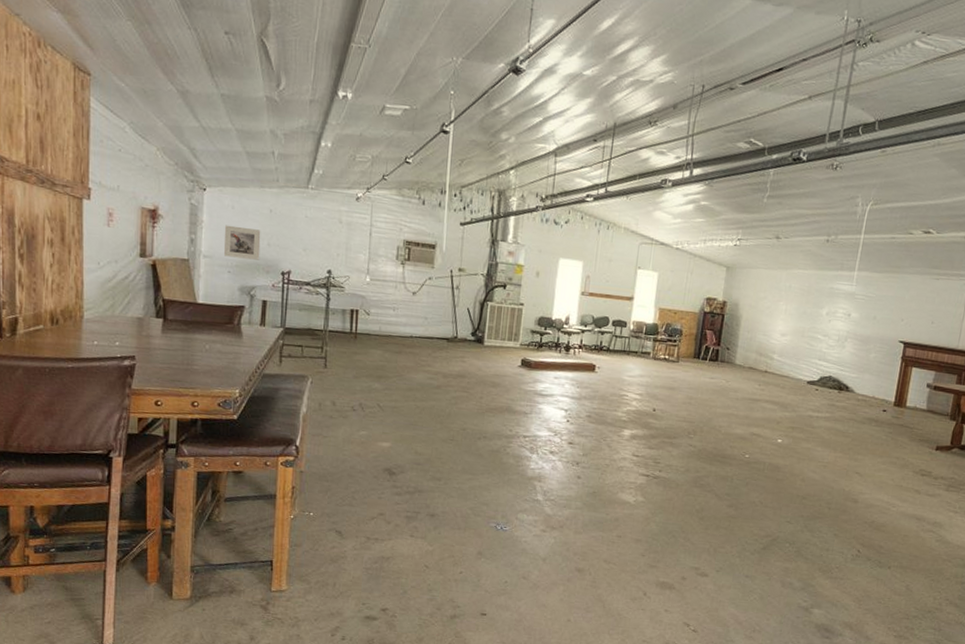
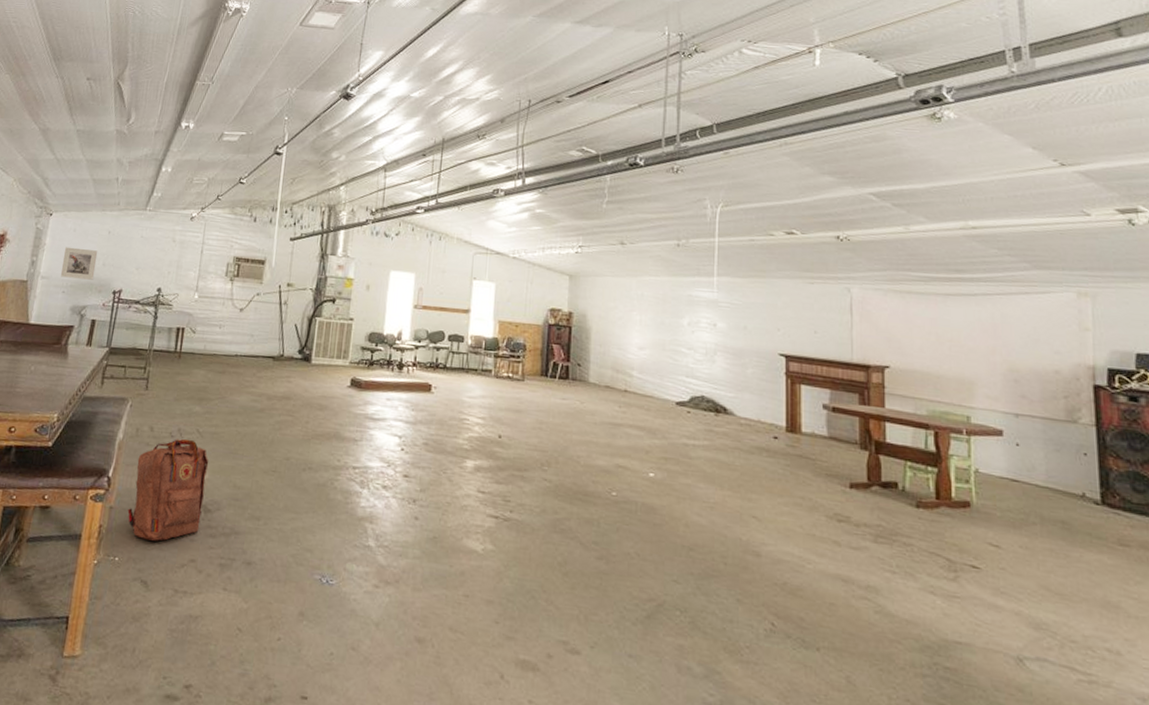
backpack: none [318,412,391,499] -> present [127,439,209,541]

